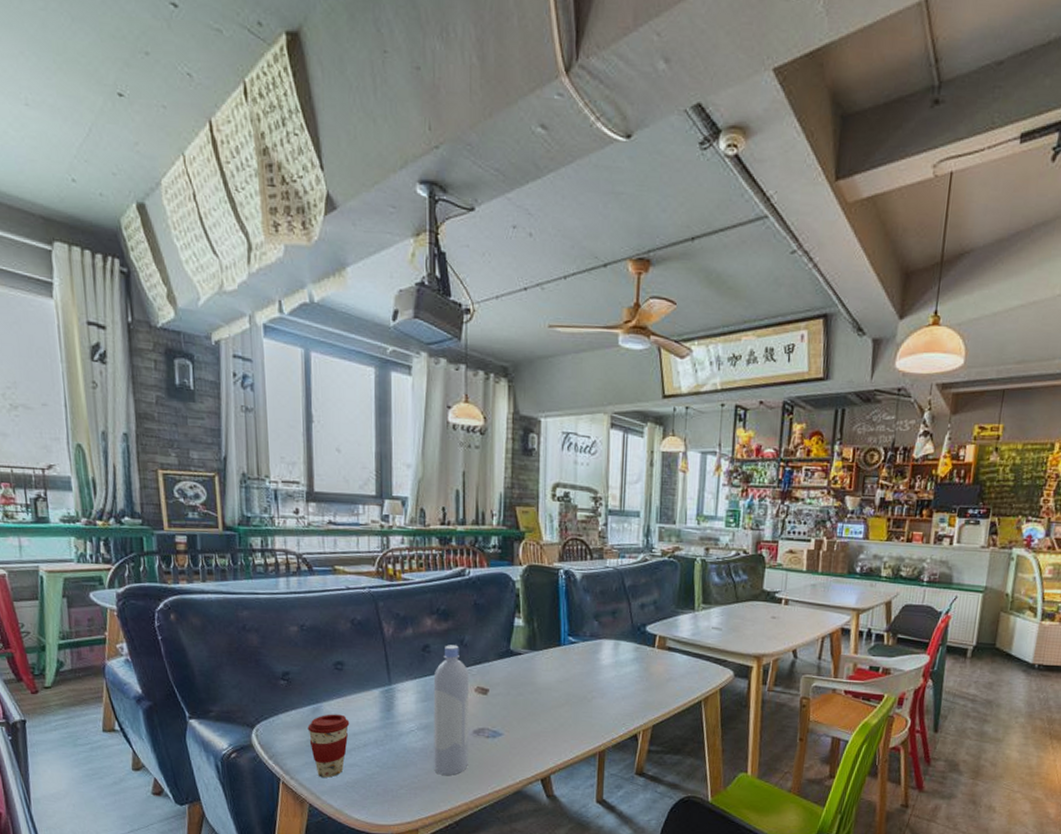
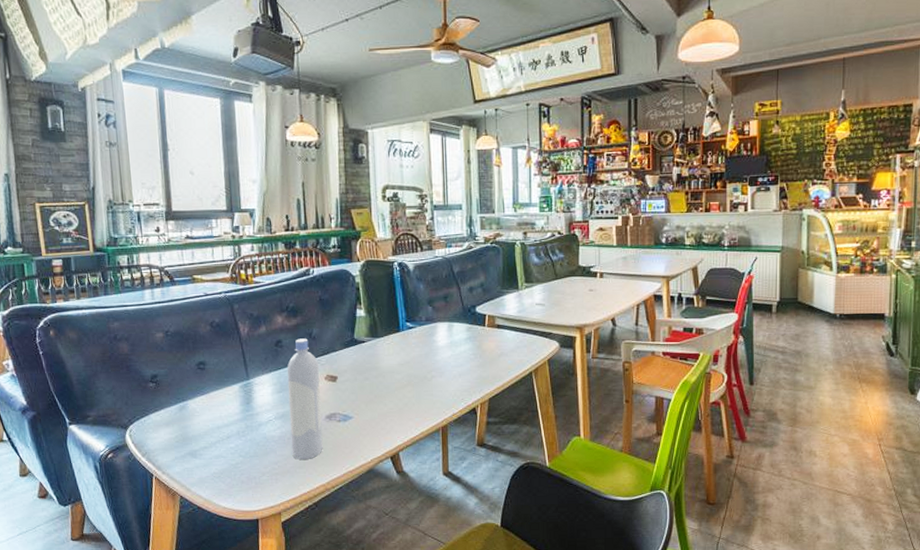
coffee cup: present [307,714,350,778] -> none [175,410,214,470]

